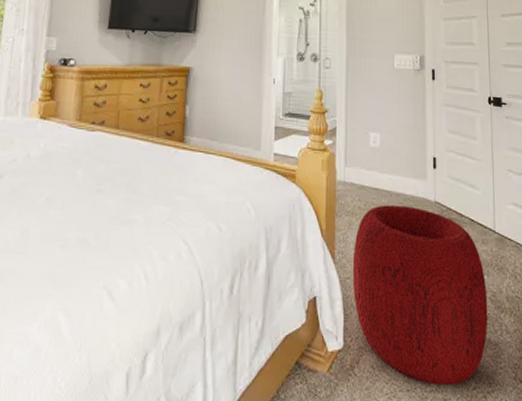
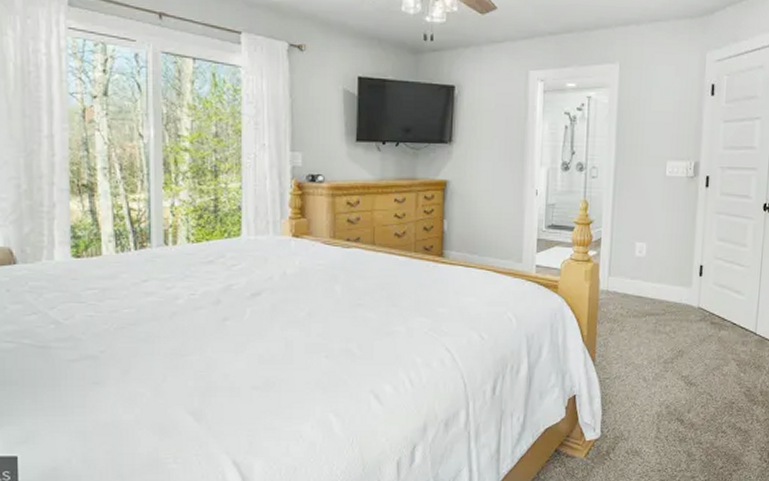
pouf: present [352,205,488,385] -> none [611,312,743,466]

